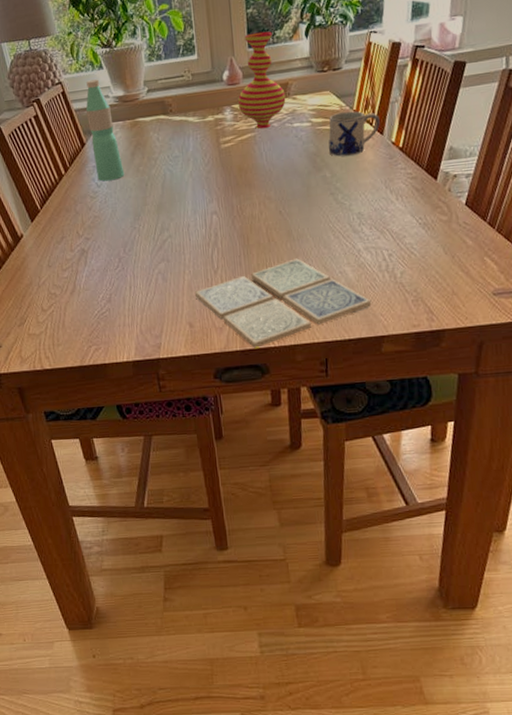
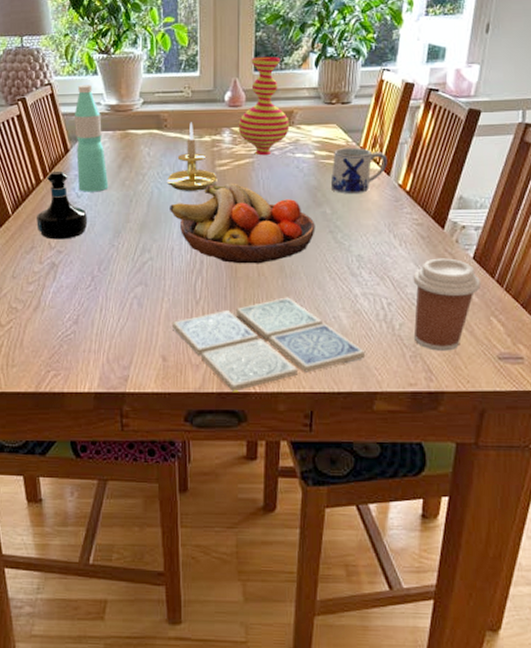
tequila bottle: none [63,164,110,229] -> present [37,170,88,240]
candle holder: none [176,104,224,171] -> present [166,122,217,191]
fruit bowl: none [182,157,318,233] -> present [170,183,316,264]
coffee cup: none [410,207,475,293] -> present [413,258,482,351]

